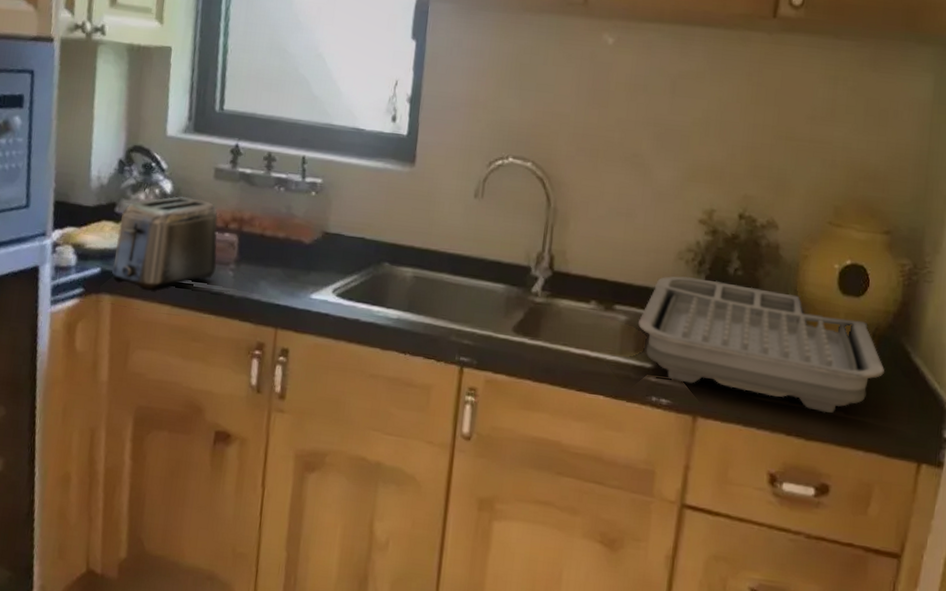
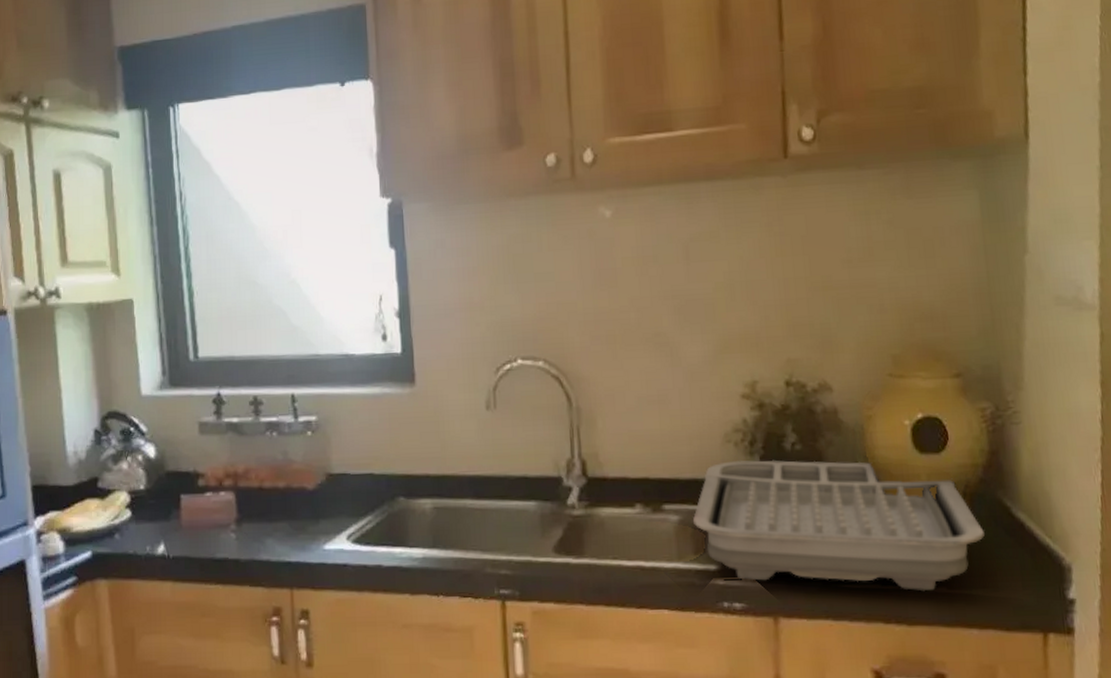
toaster: present [112,196,218,292] -> none [103,458,216,569]

